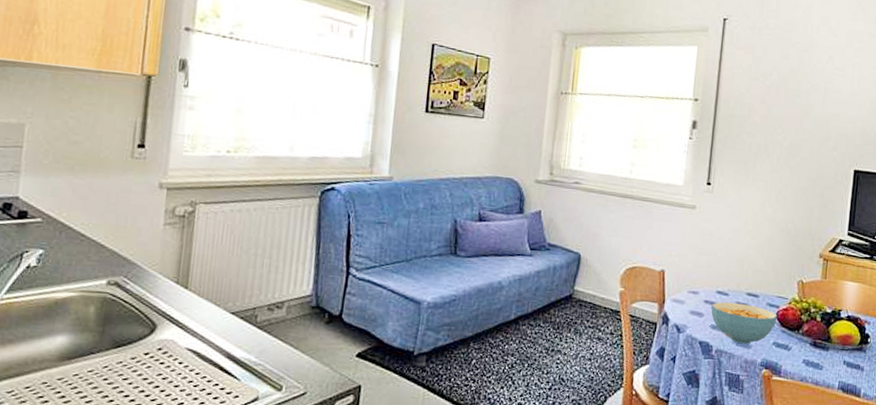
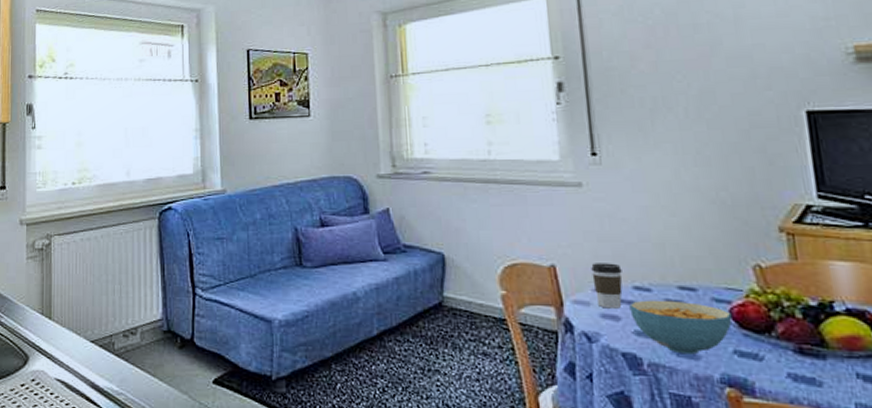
coffee cup: none [689,270,712,308] -> present [591,263,623,309]

